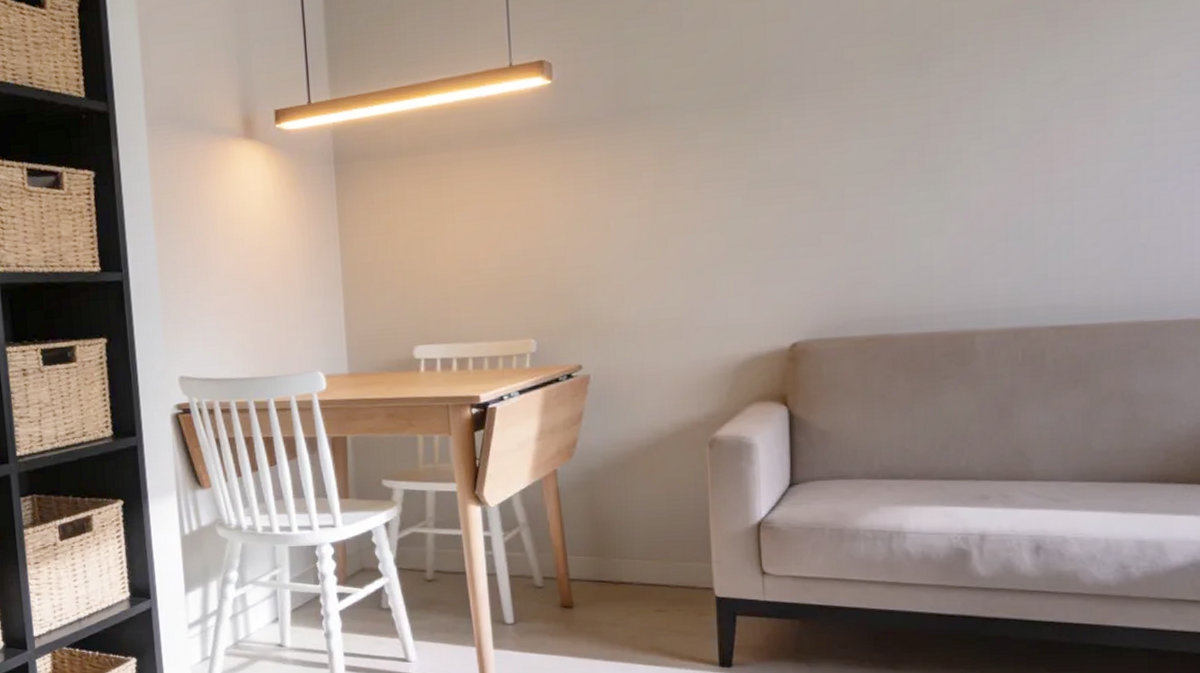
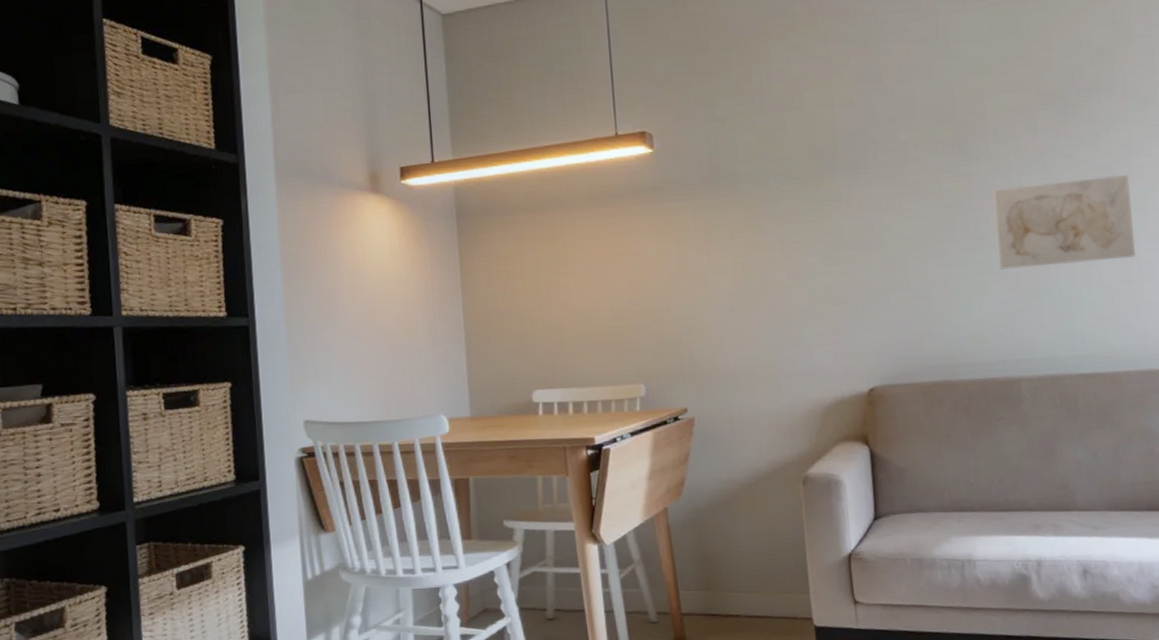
wall art: none [957,89,1135,207] -> present [993,174,1135,270]

